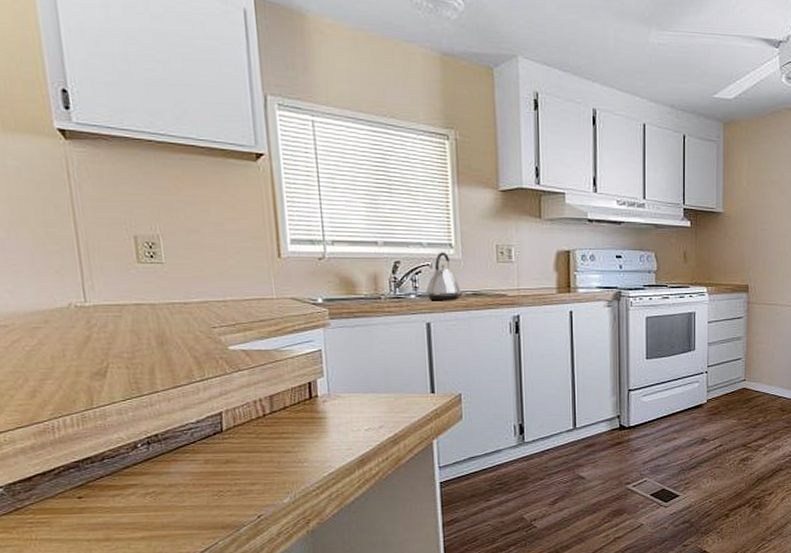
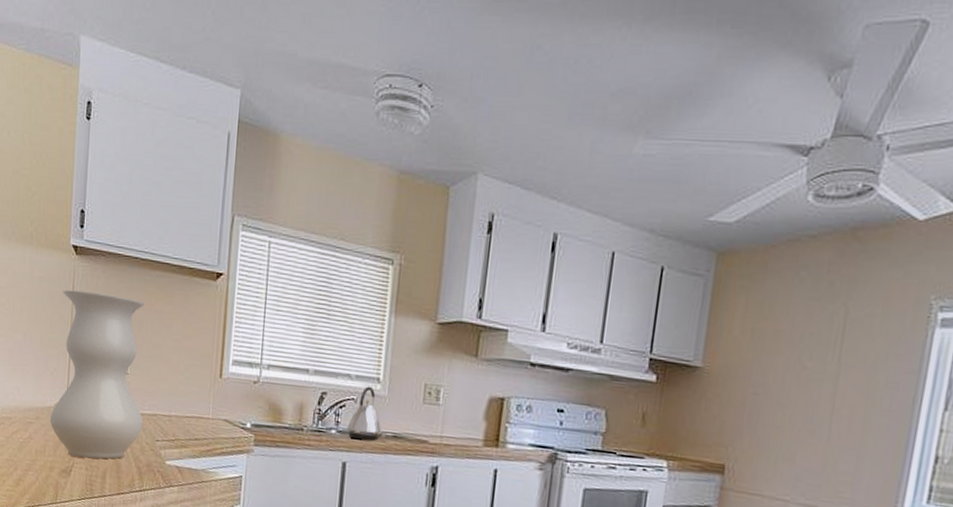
vase: none [54,178,193,356] -> present [49,289,145,459]

